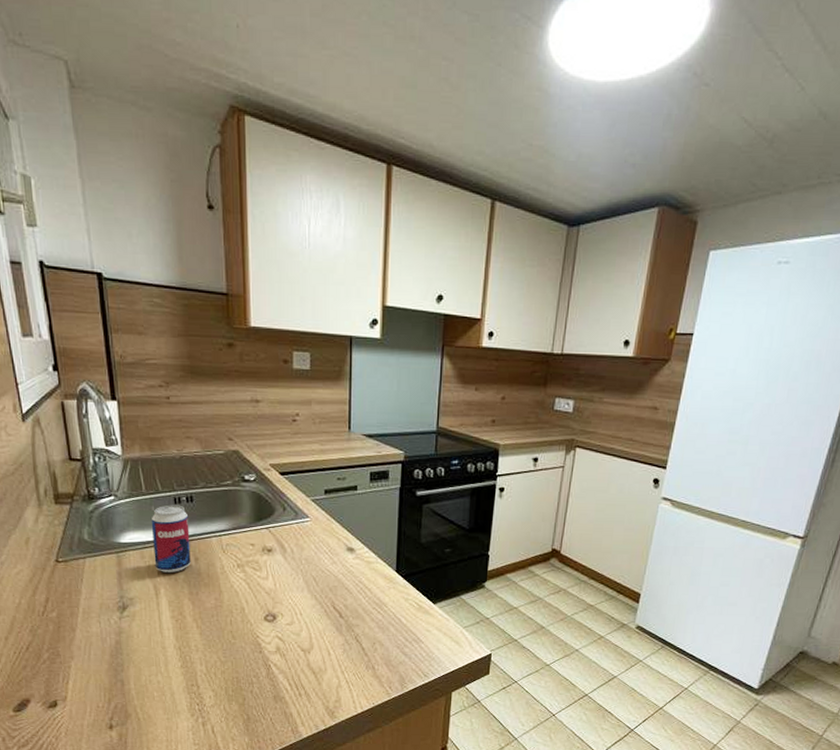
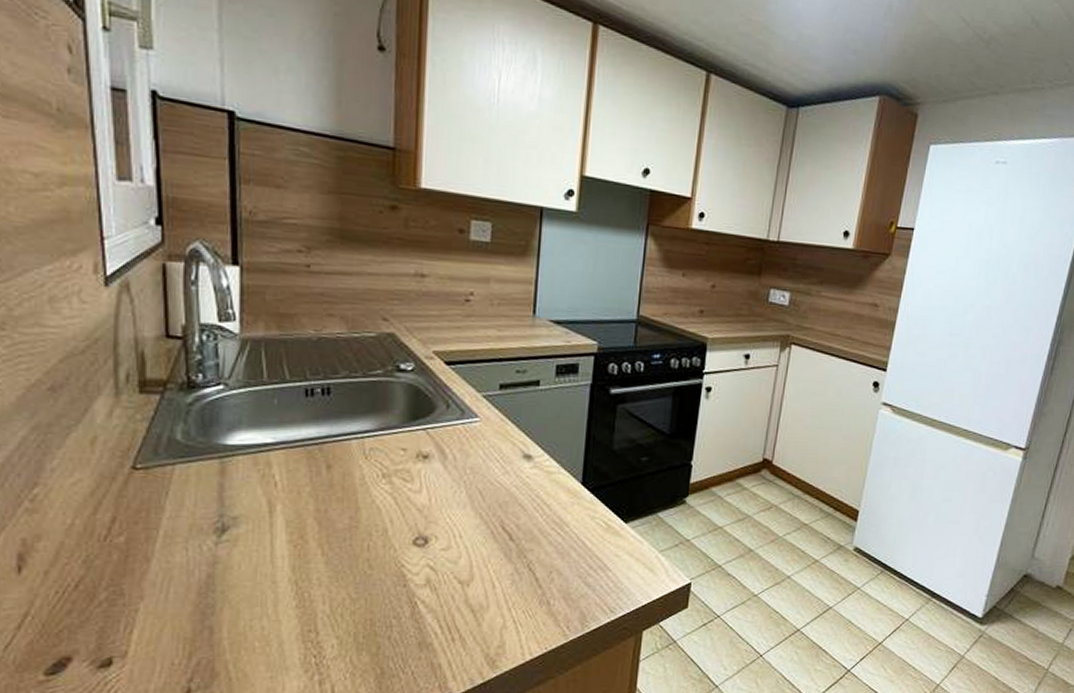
beverage can: present [151,505,191,573] -> none [271,397,323,484]

